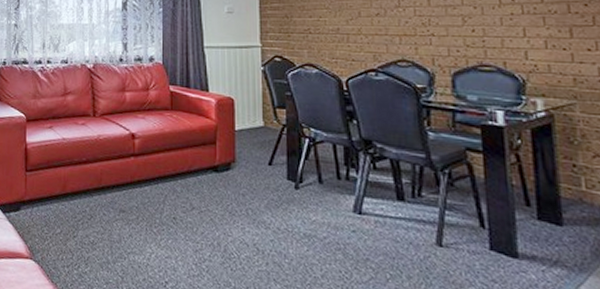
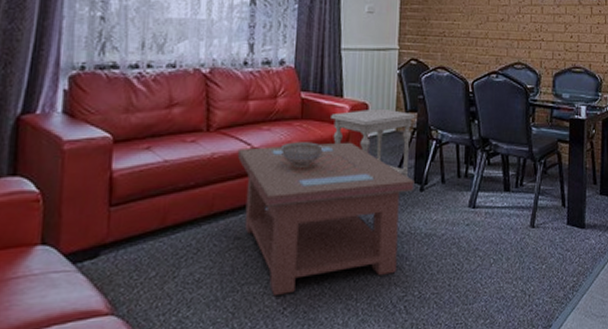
coffee table: none [118,133,288,269] -> present [237,142,414,295]
decorative bowl: none [154,130,193,156] -> present [280,142,323,169]
side table: none [198,103,284,174] -> present [331,108,416,178]

